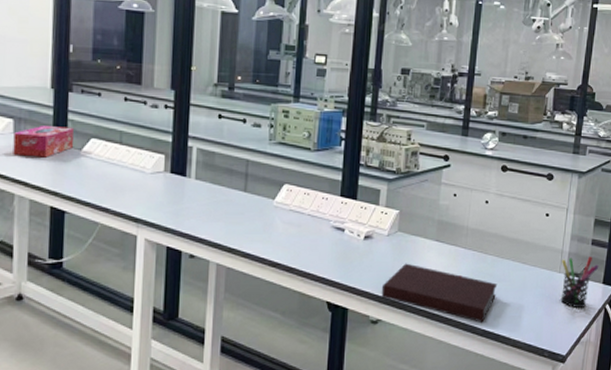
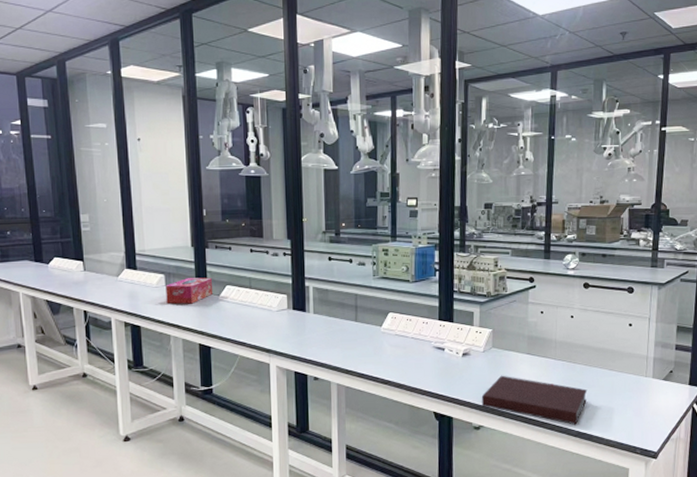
pen holder: present [560,256,599,307] -> none [648,360,684,408]

